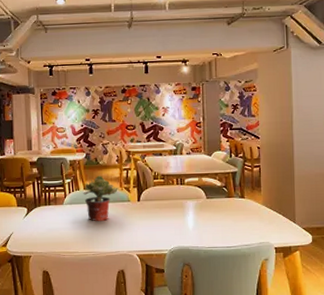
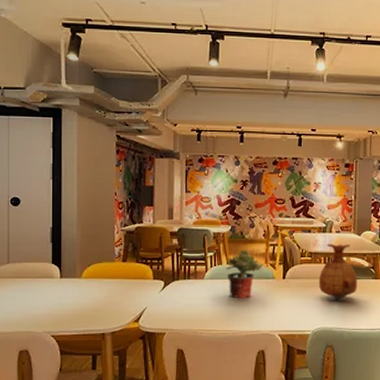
vase: none [172,165,211,219] -> present [318,243,358,299]

